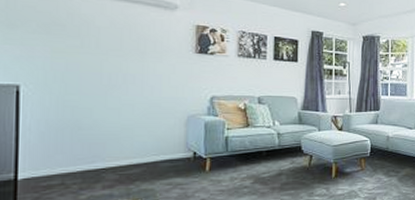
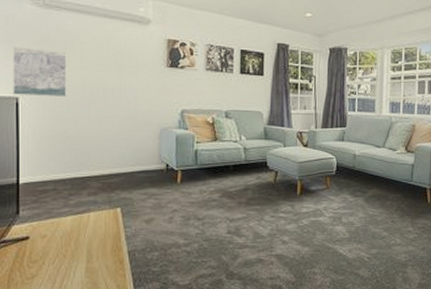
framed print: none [13,30,81,84] -> present [13,47,67,96]

